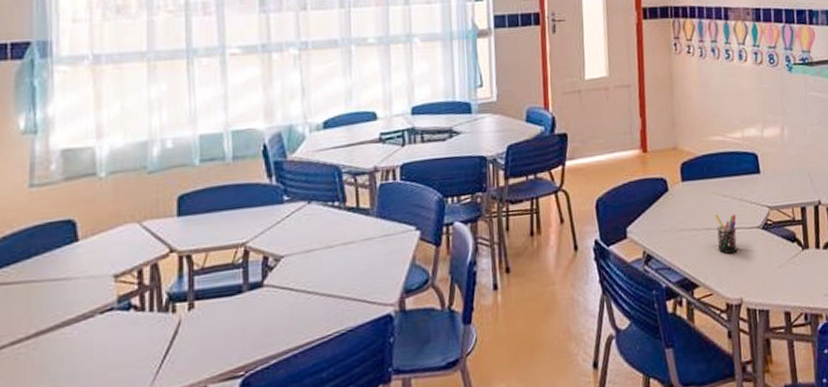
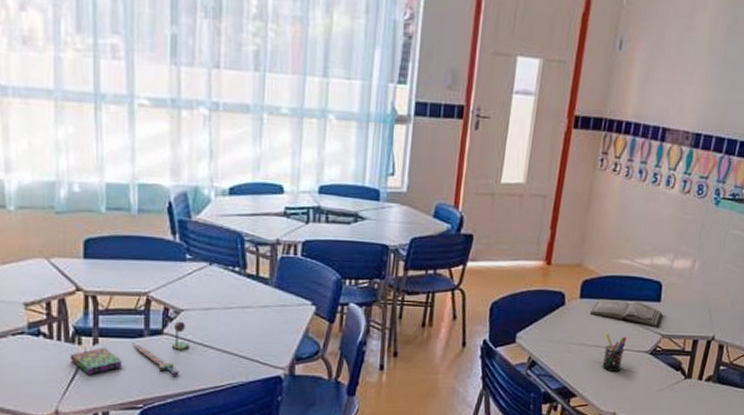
board game: none [163,269,291,346] -> present [70,321,189,376]
diary: none [695,176,766,201] -> present [590,299,663,328]

